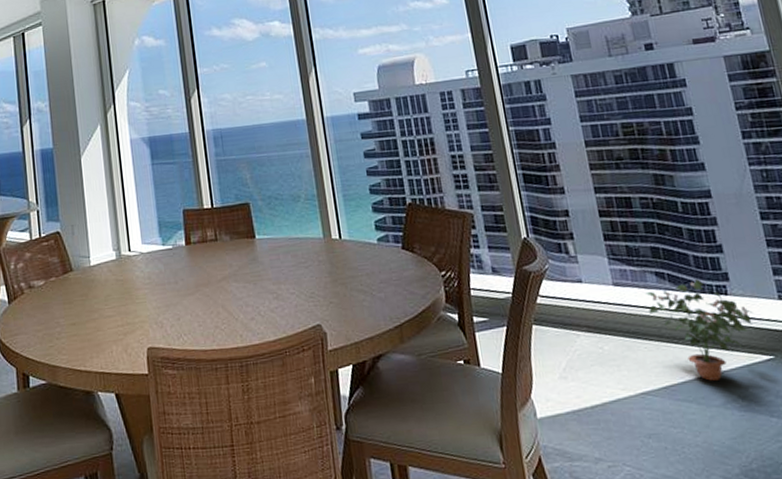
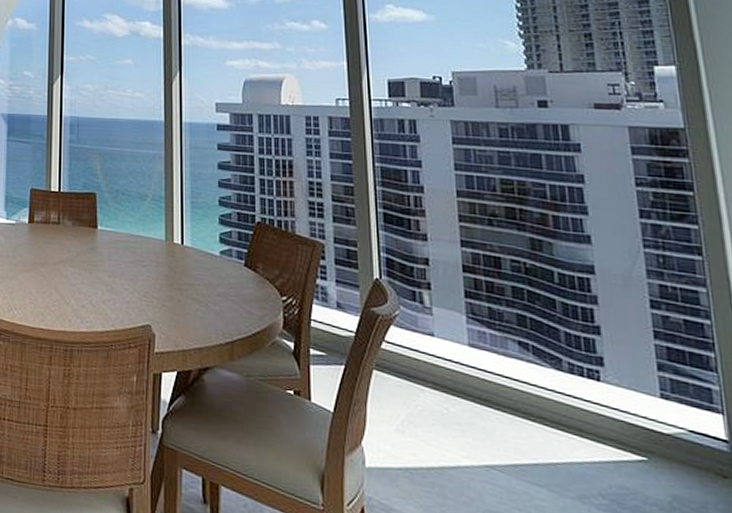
potted plant: present [645,279,753,381] -> none [504,358,628,471]

